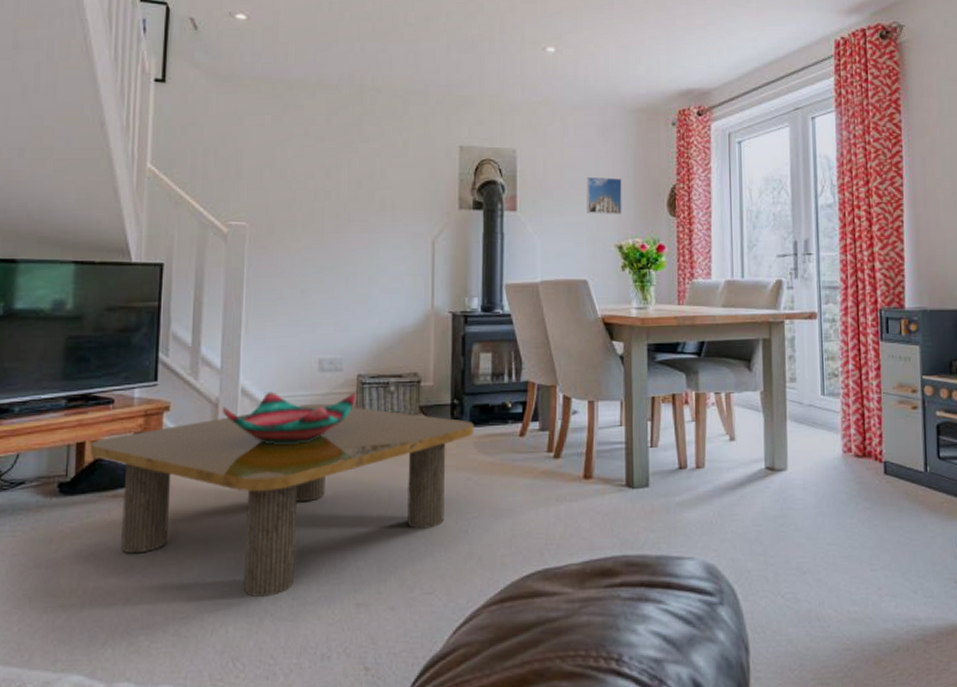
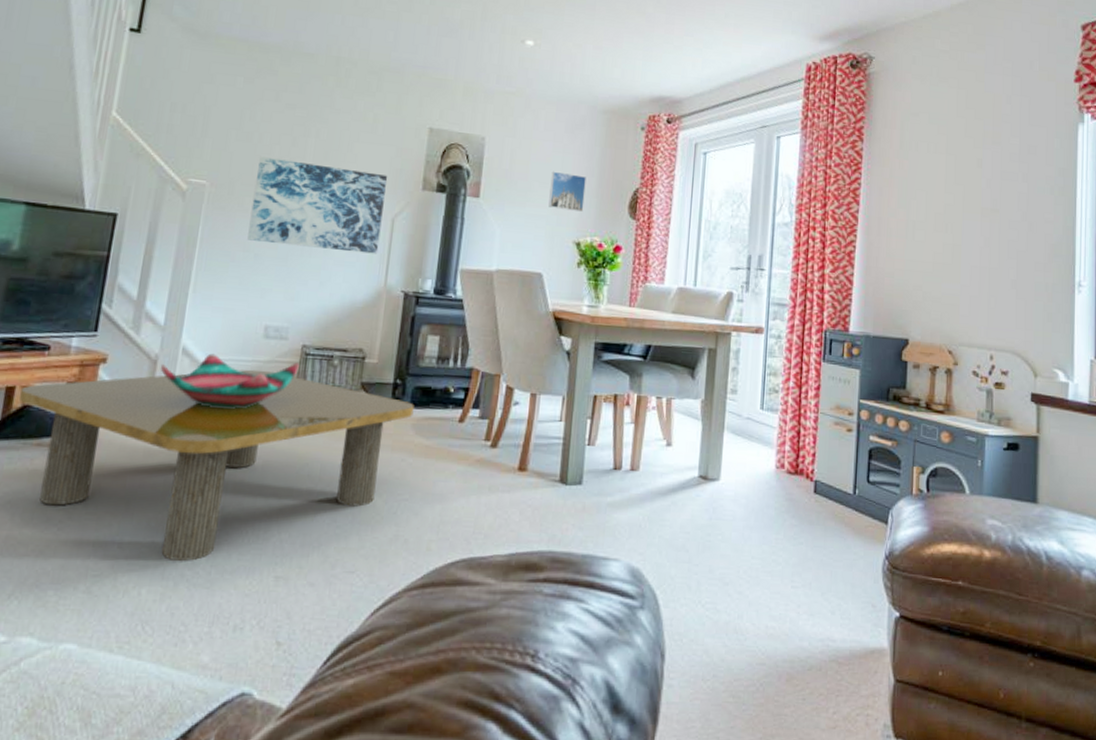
wall art: none [292,192,424,278] -> present [247,156,388,254]

